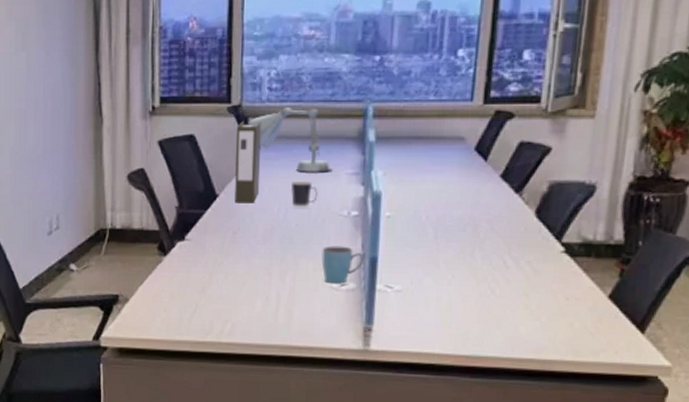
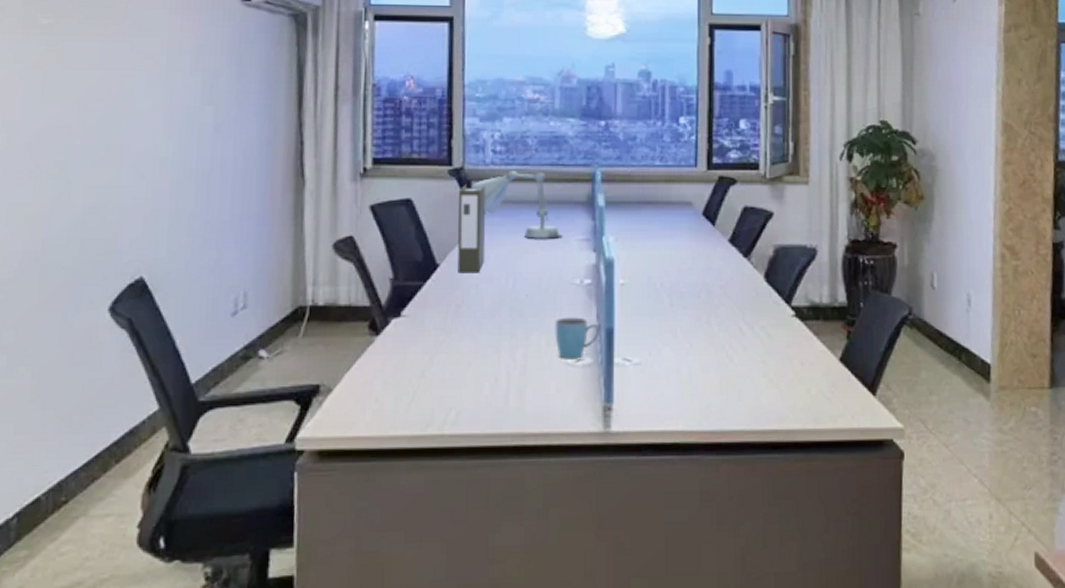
mug: present [290,180,318,208] -> none [518,247,548,277]

